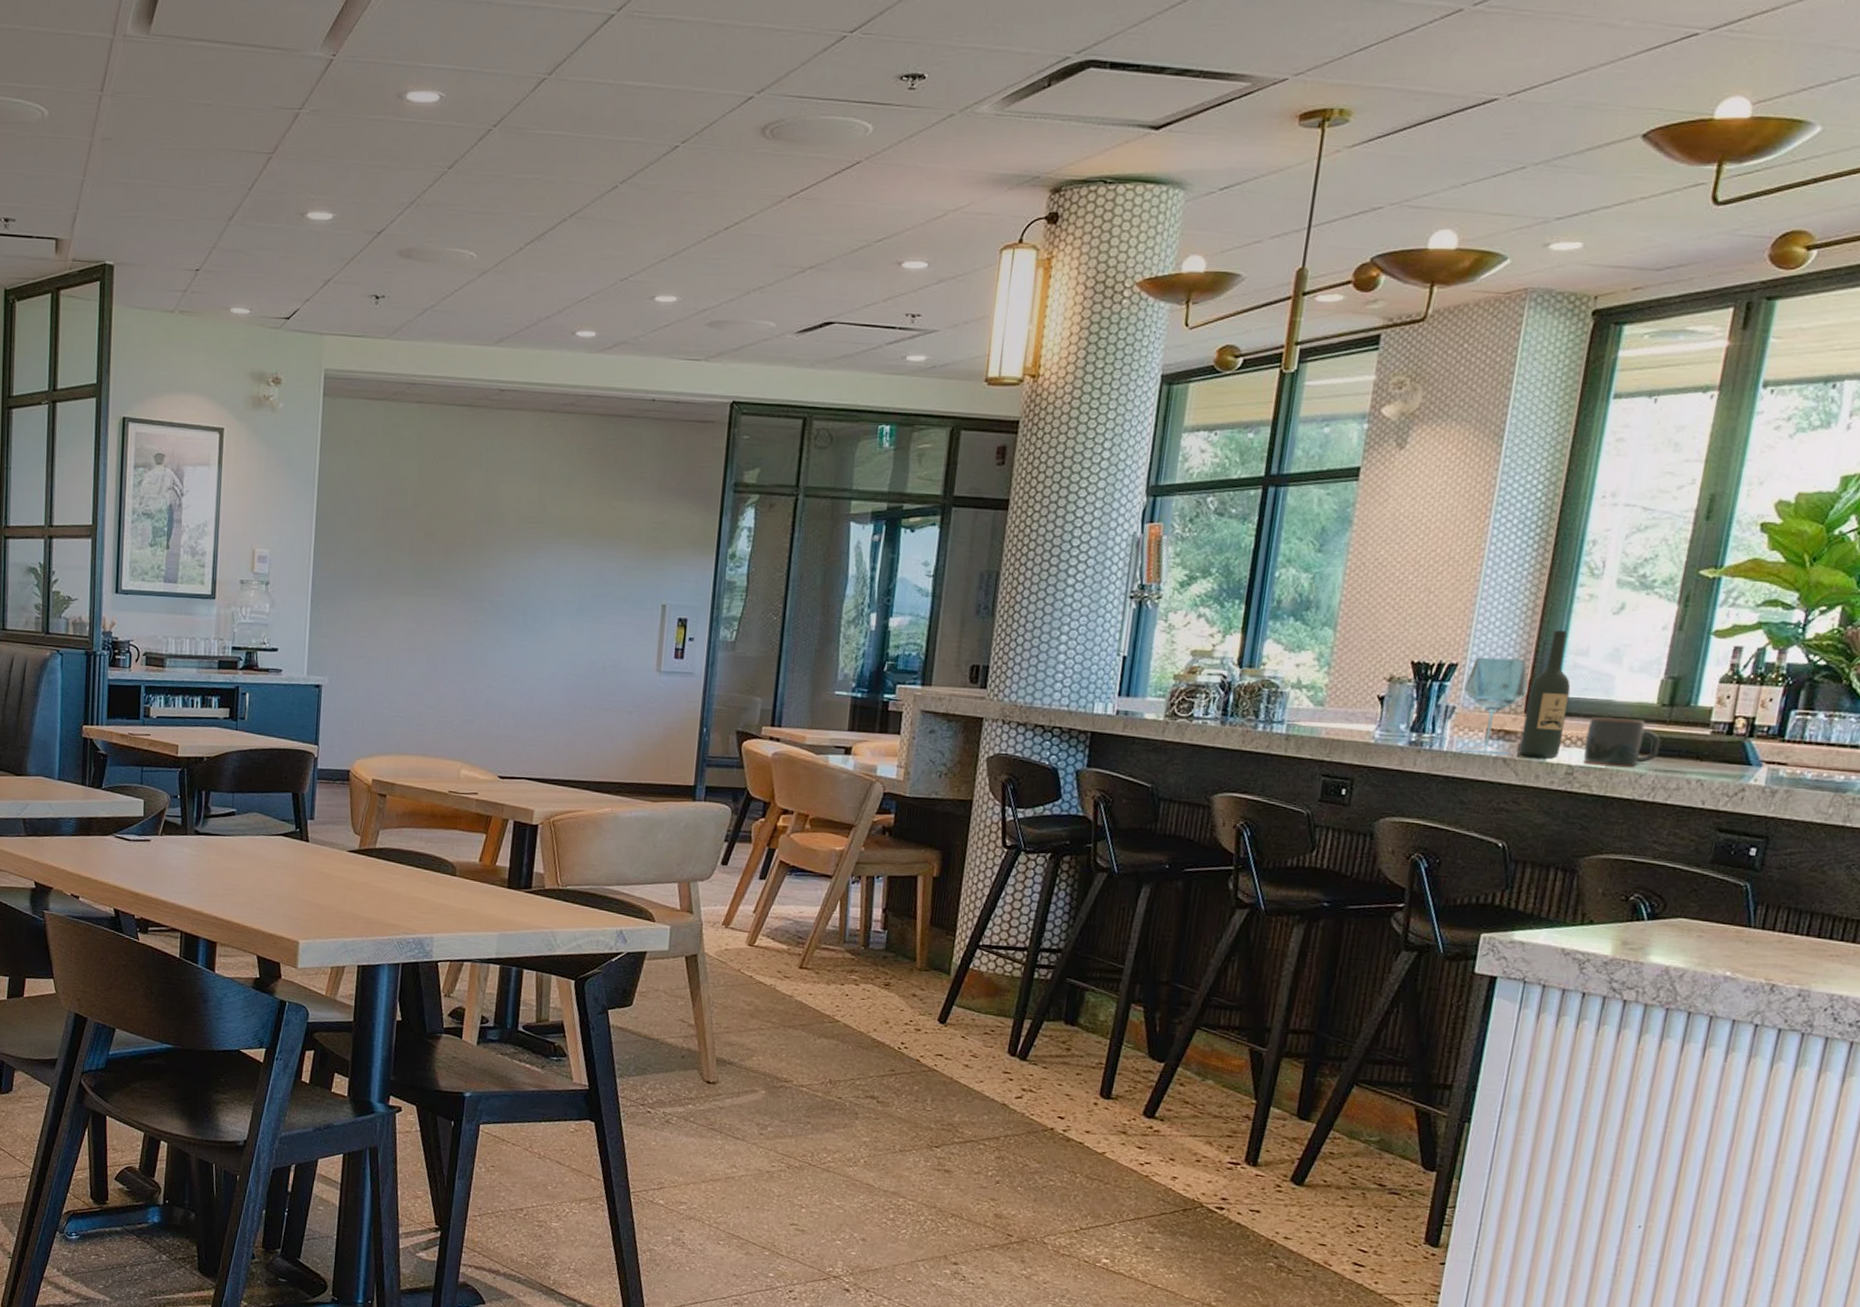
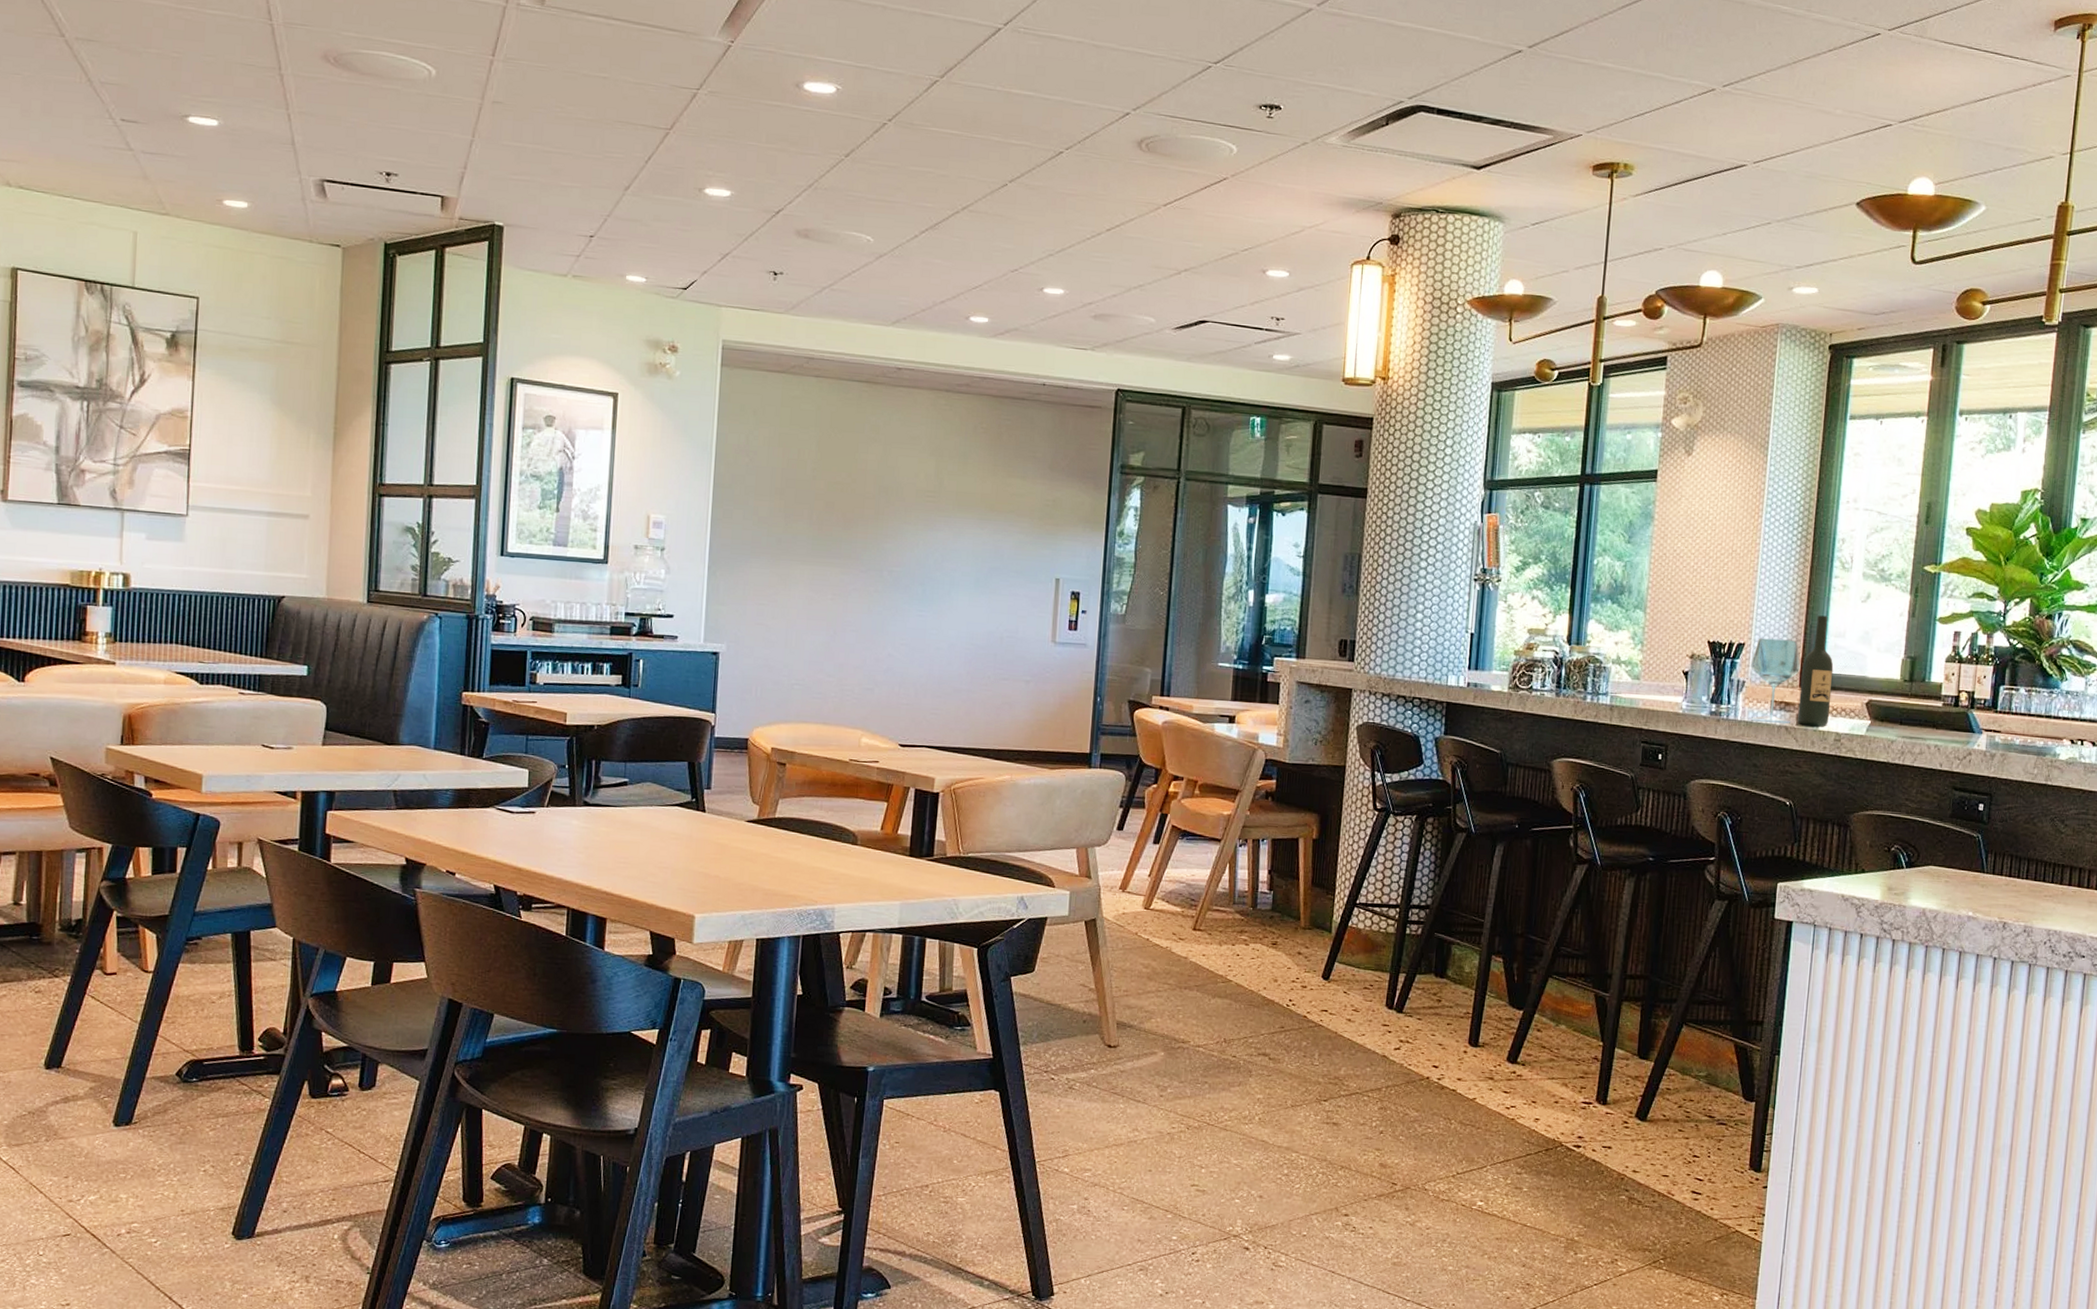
mug: present [1583,717,1661,768] -> none [1847,690,1906,735]

